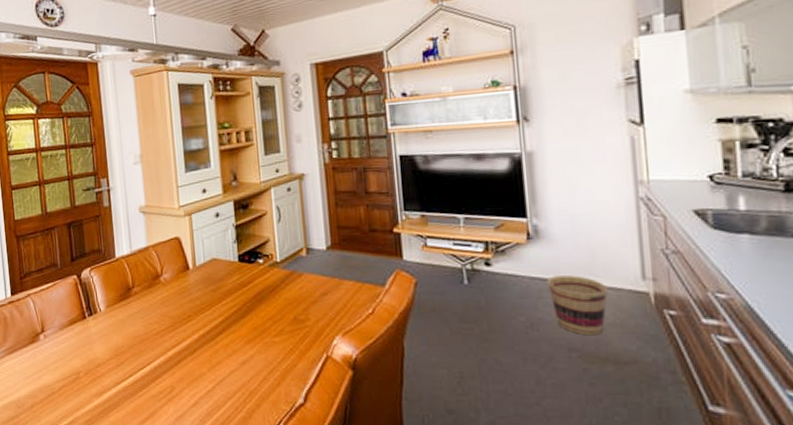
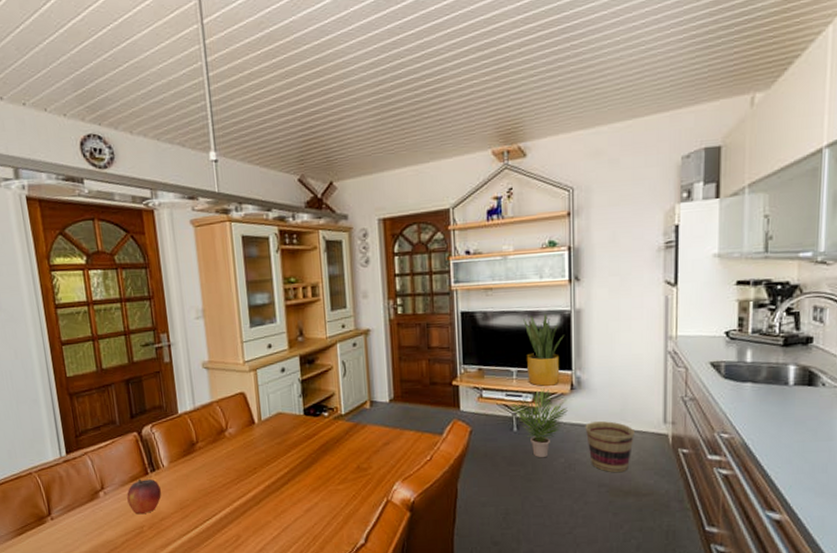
fruit: none [65,323,99,360] -> present [127,479,162,515]
potted plant: none [459,236,525,316] -> present [510,387,568,458]
planter: none [468,156,515,235] -> present [523,313,564,386]

